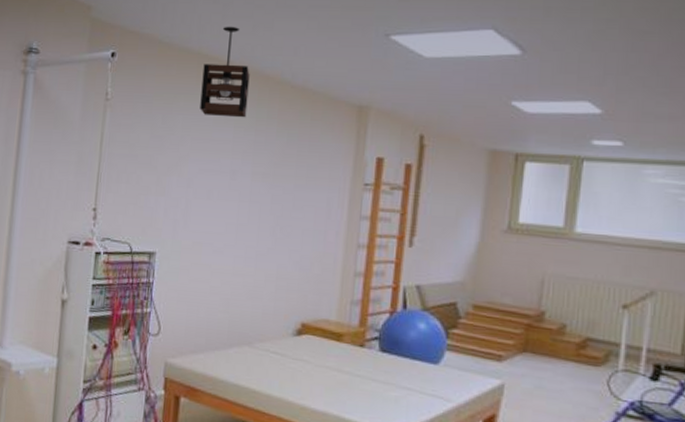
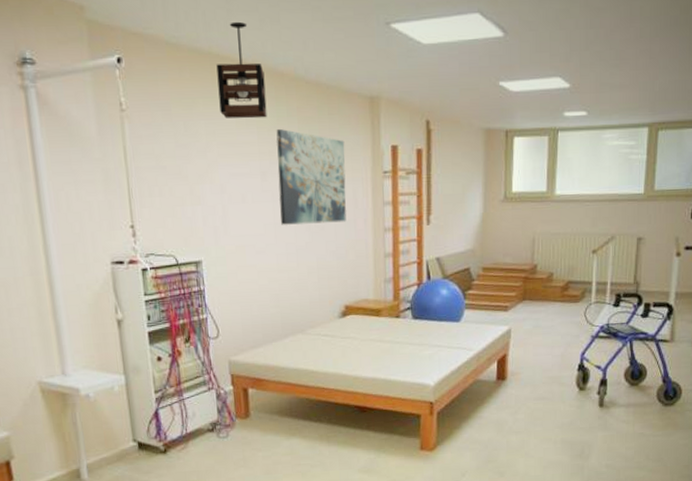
wall art: none [243,130,325,232] -> present [276,129,347,225]

